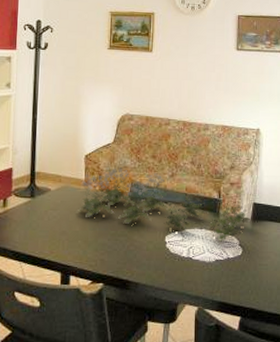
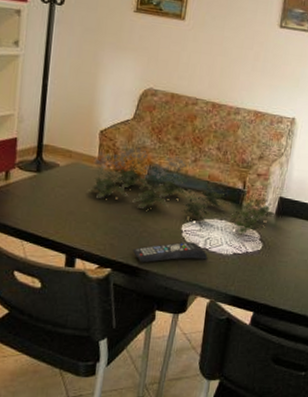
remote control: none [122,252,192,276] -> present [132,242,208,263]

